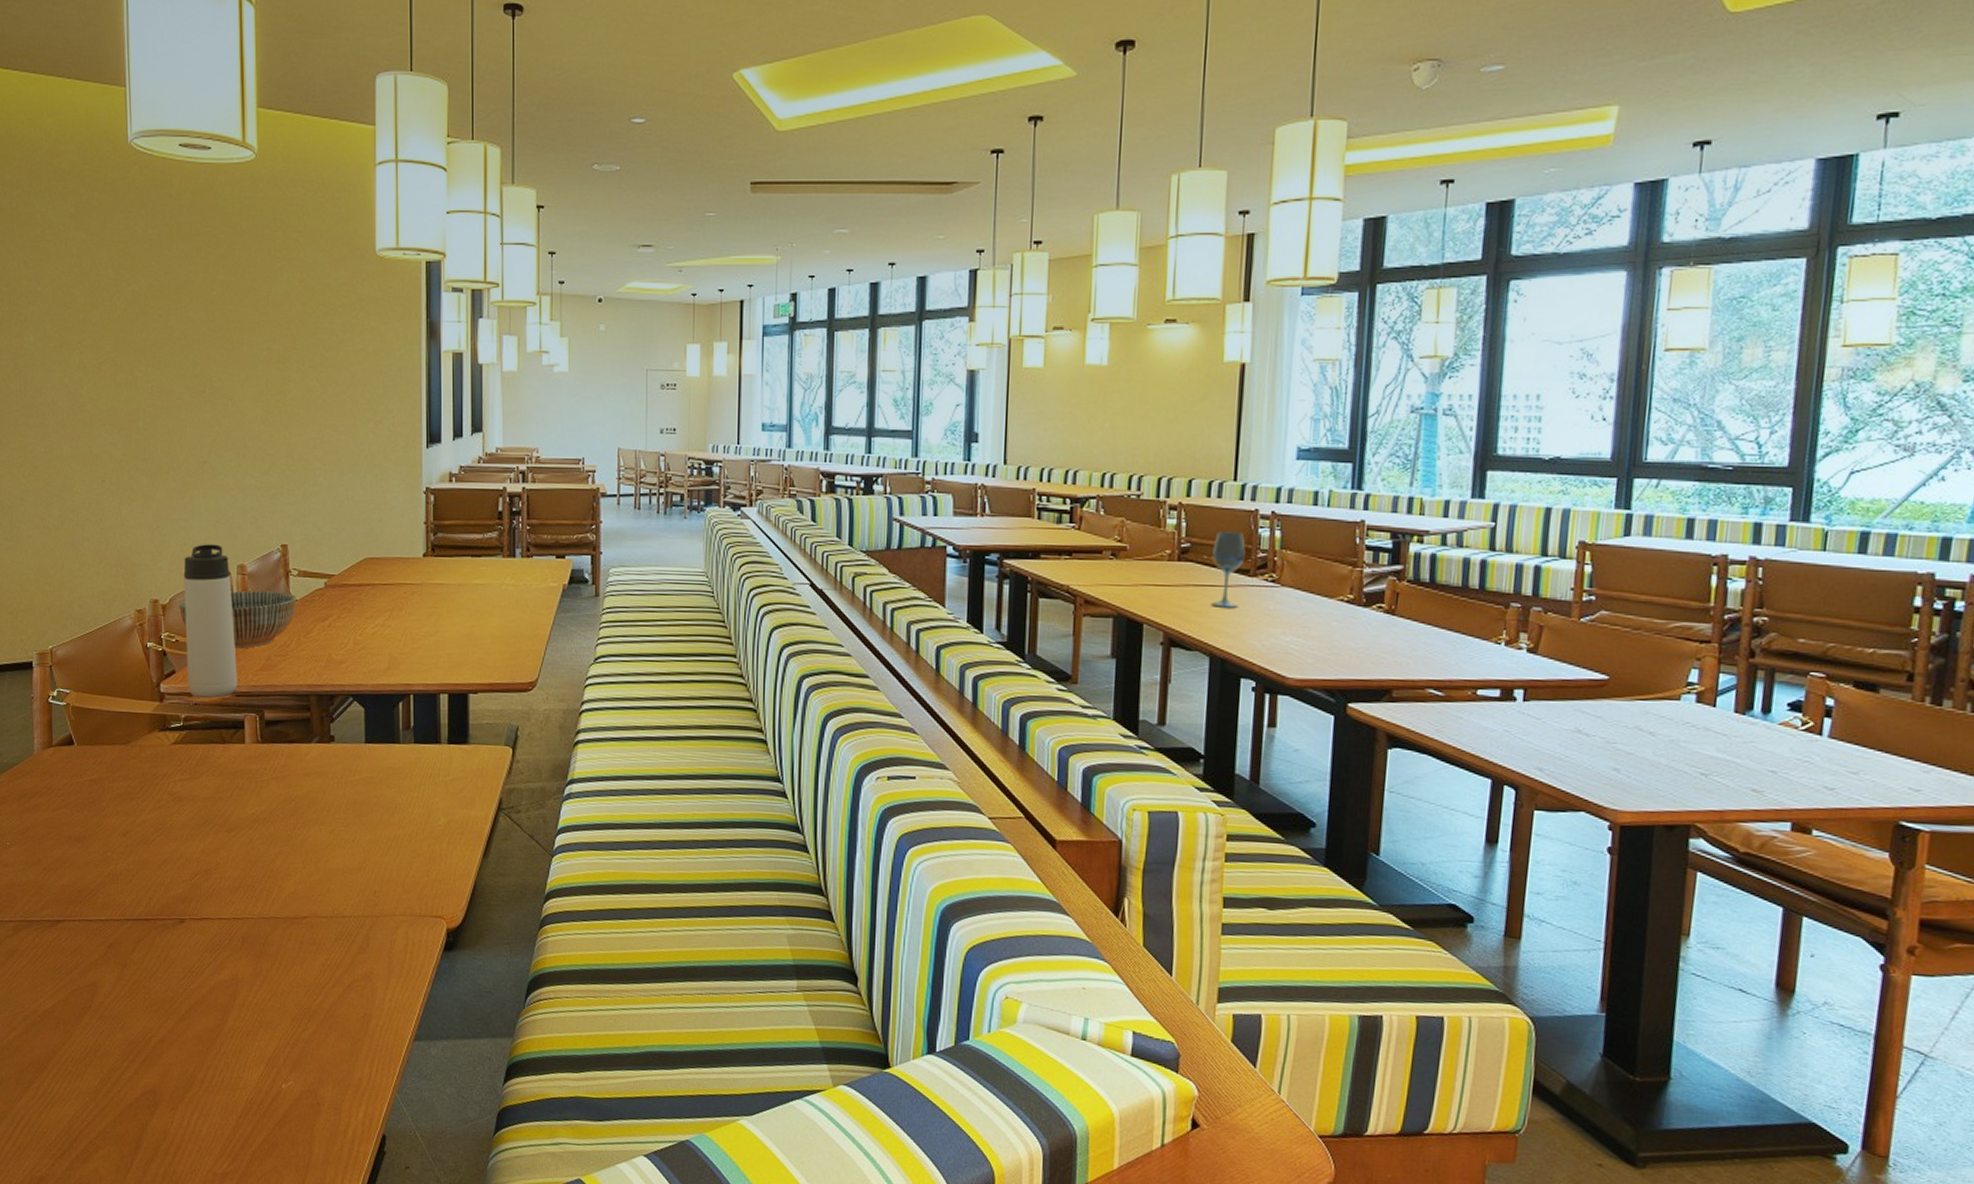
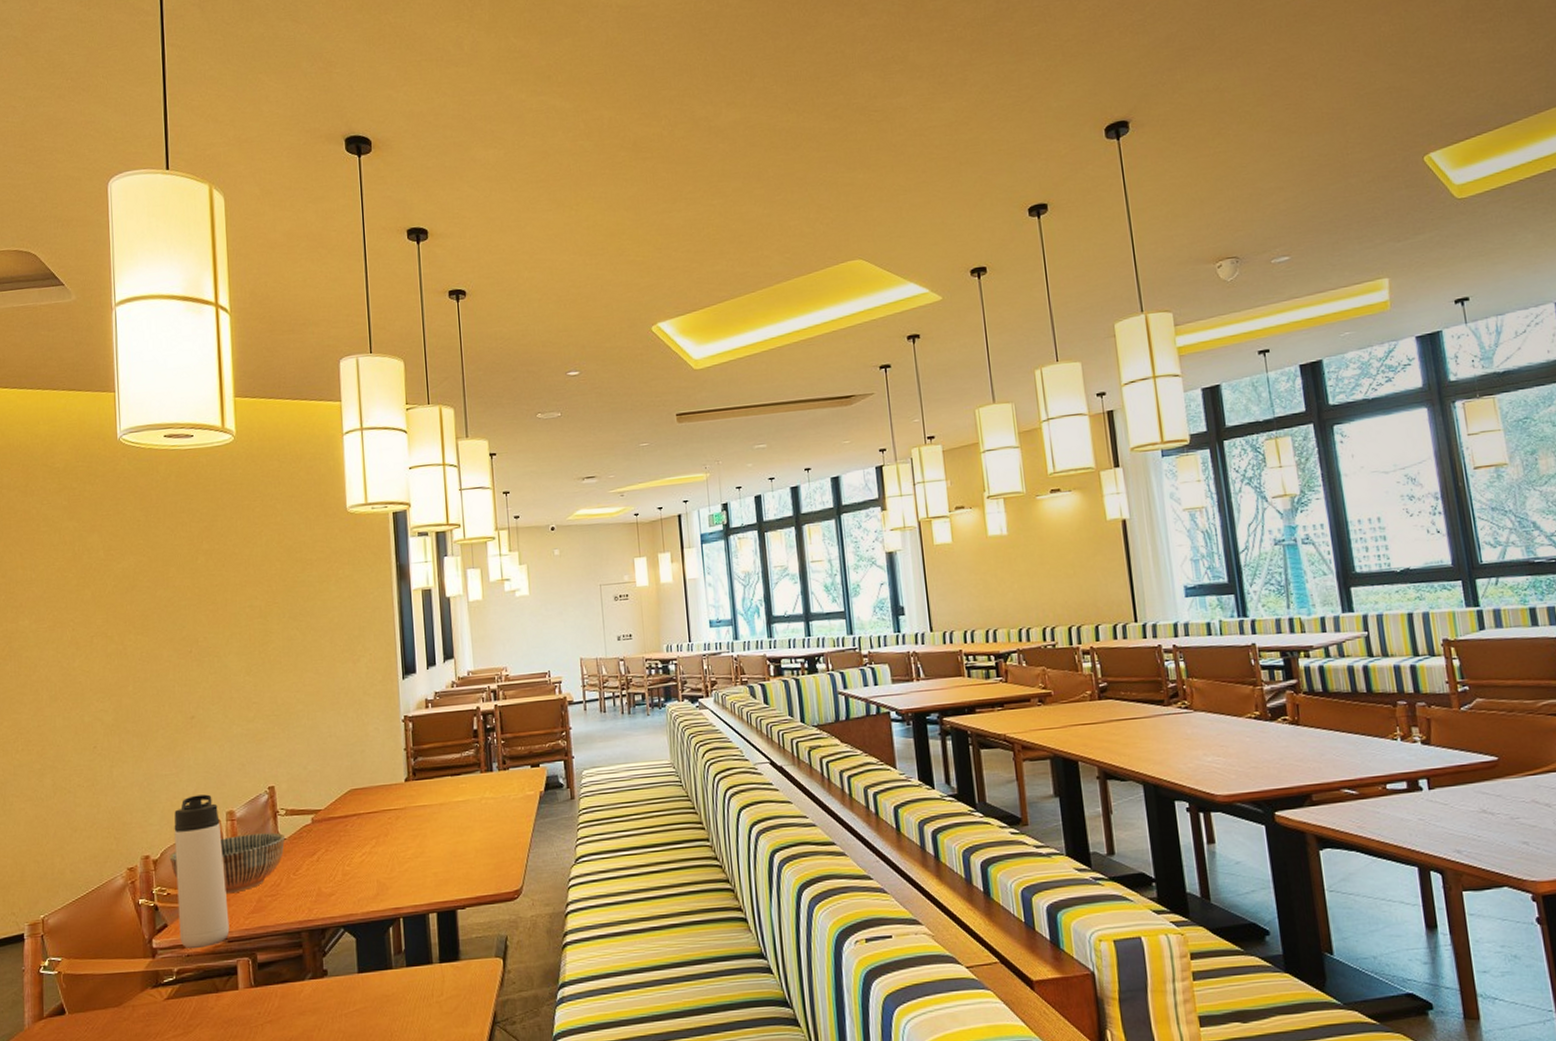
wineglass: present [1210,532,1246,608] -> none [1127,667,1160,738]

